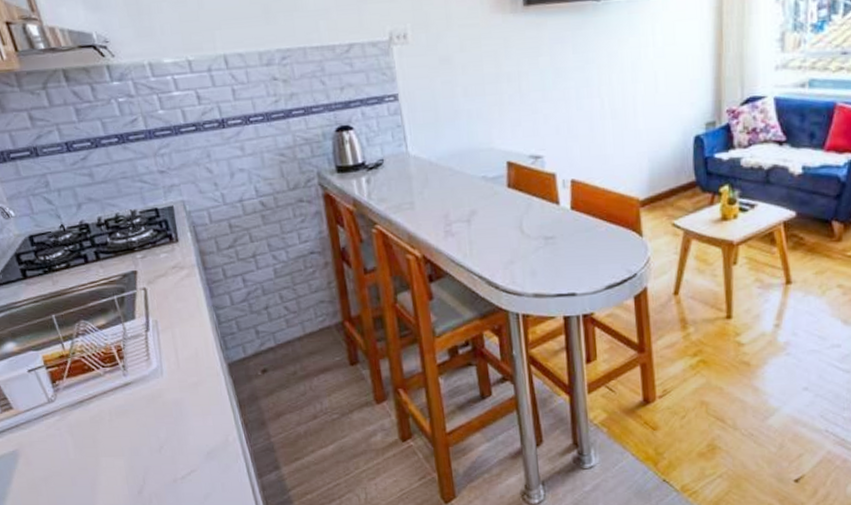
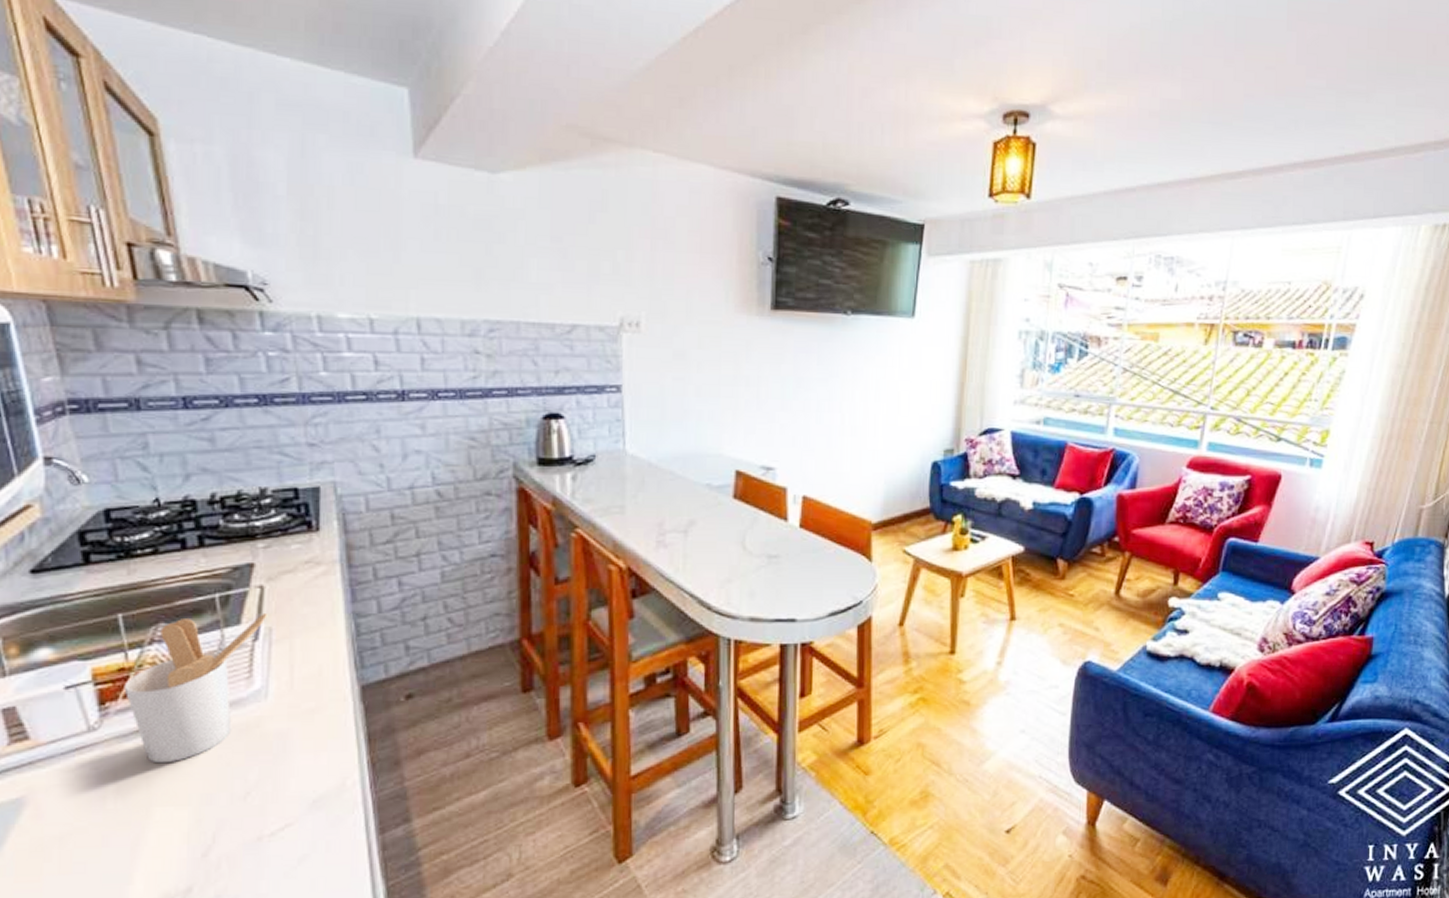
utensil holder: none [65,310,153,426] -> present [124,614,268,764]

